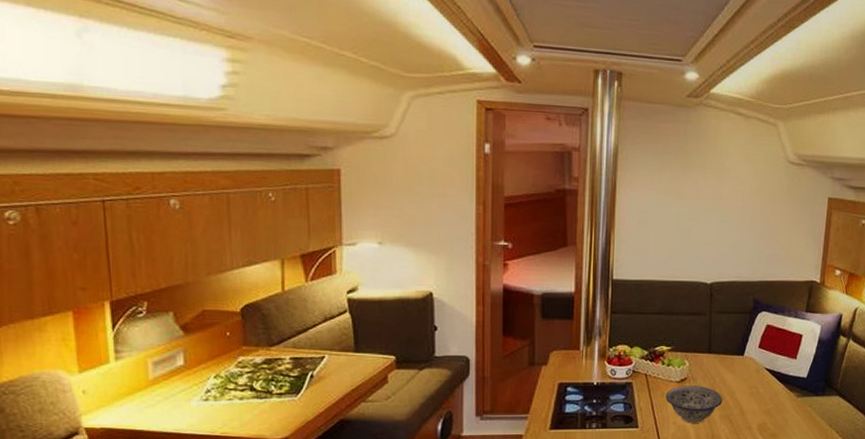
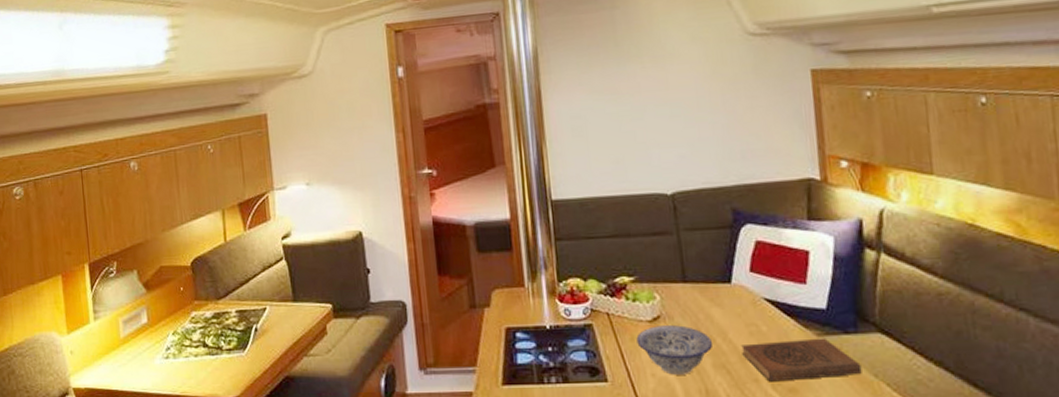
book: none [743,398,822,429] -> present [741,338,862,382]

